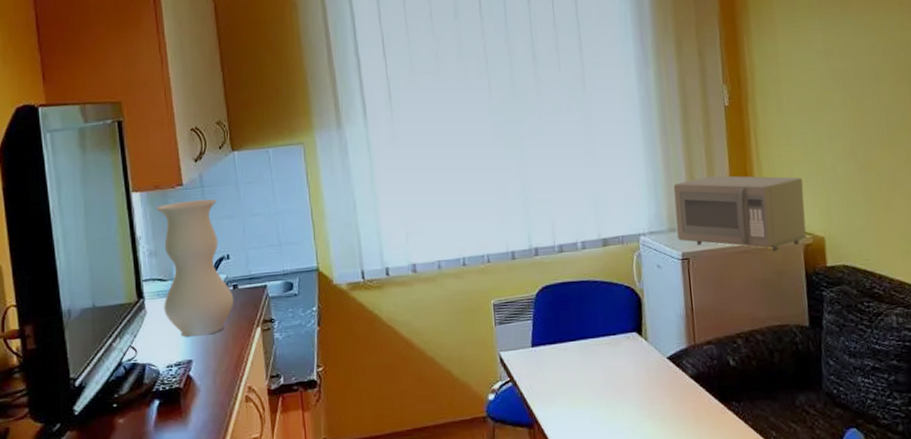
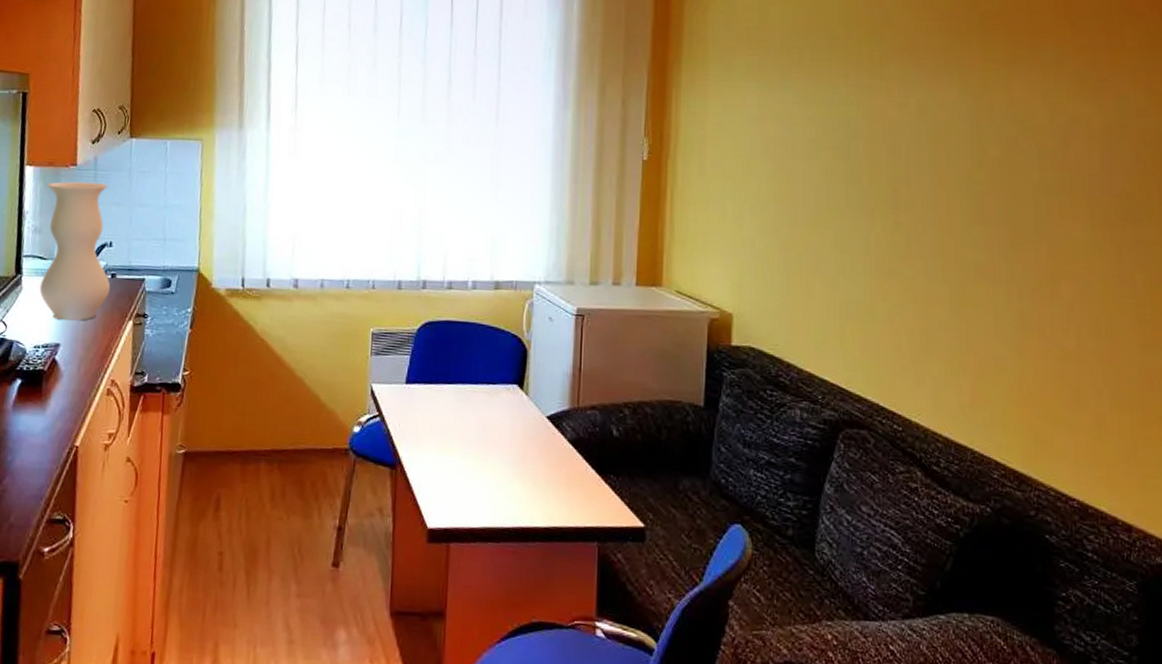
microwave: present [673,175,807,252] -> none [574,231,716,322]

